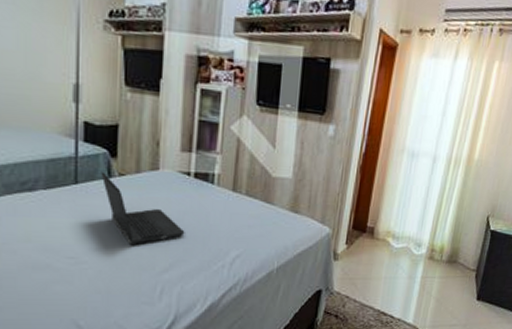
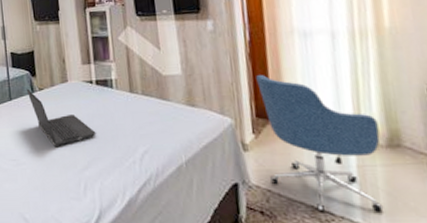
chair: none [351,189,446,316] -> present [256,75,384,213]

